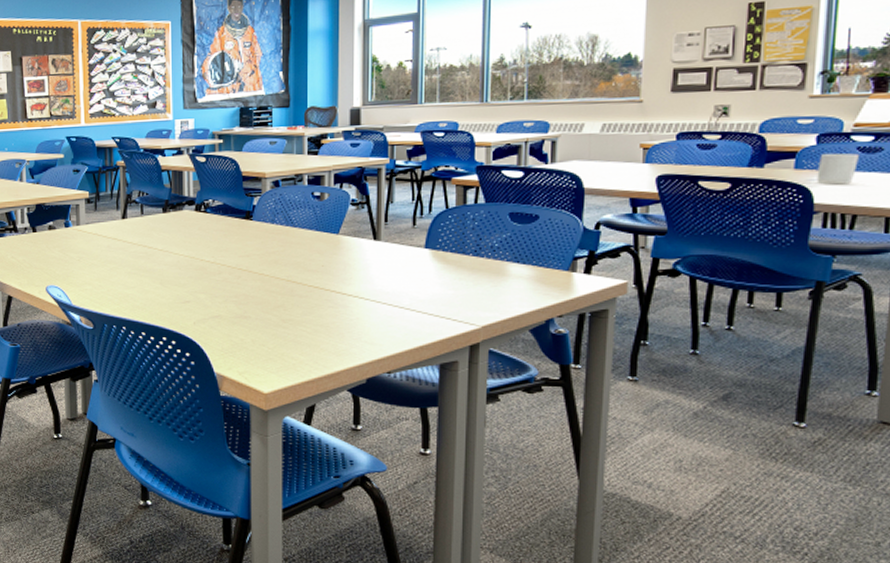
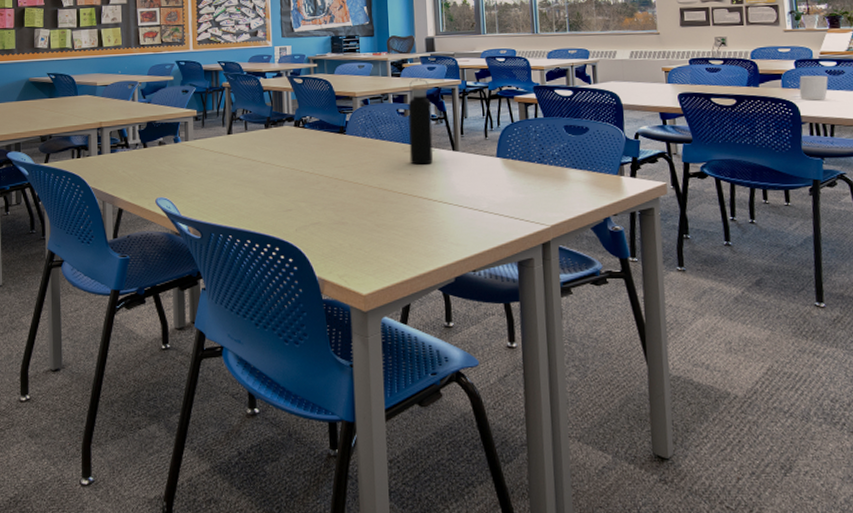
water bottle: none [323,157,352,255] -> present [408,79,433,165]

